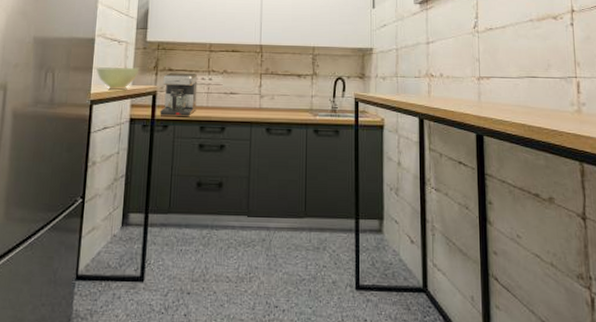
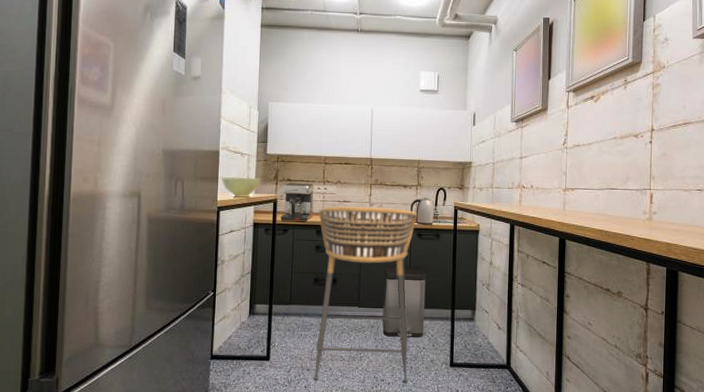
bar stool: none [194,98,313,310] -> present [313,205,417,383]
pedal bin: none [275,167,325,254] -> present [382,265,426,338]
kettle: none [305,88,332,120] -> present [410,198,434,226]

